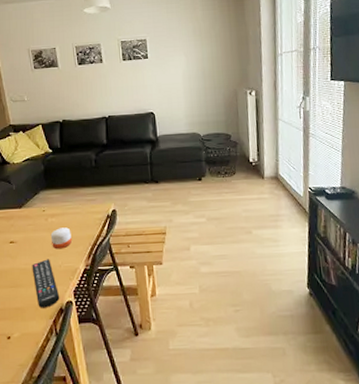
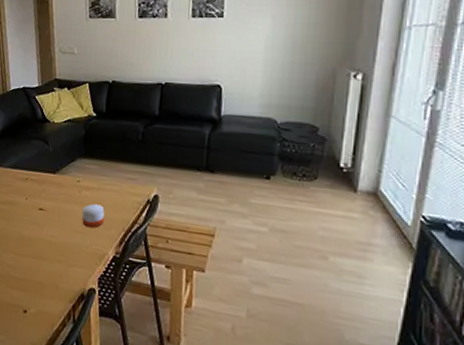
remote control: present [32,259,60,308] -> none [57,235,83,290]

